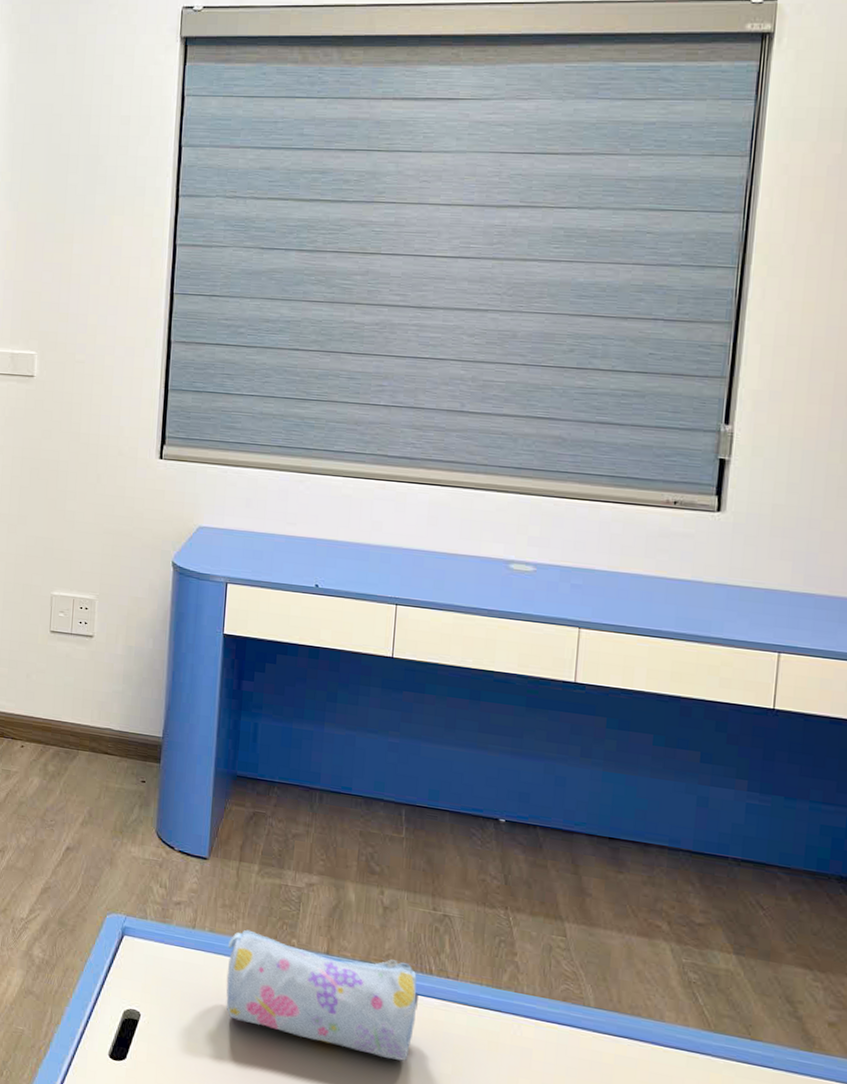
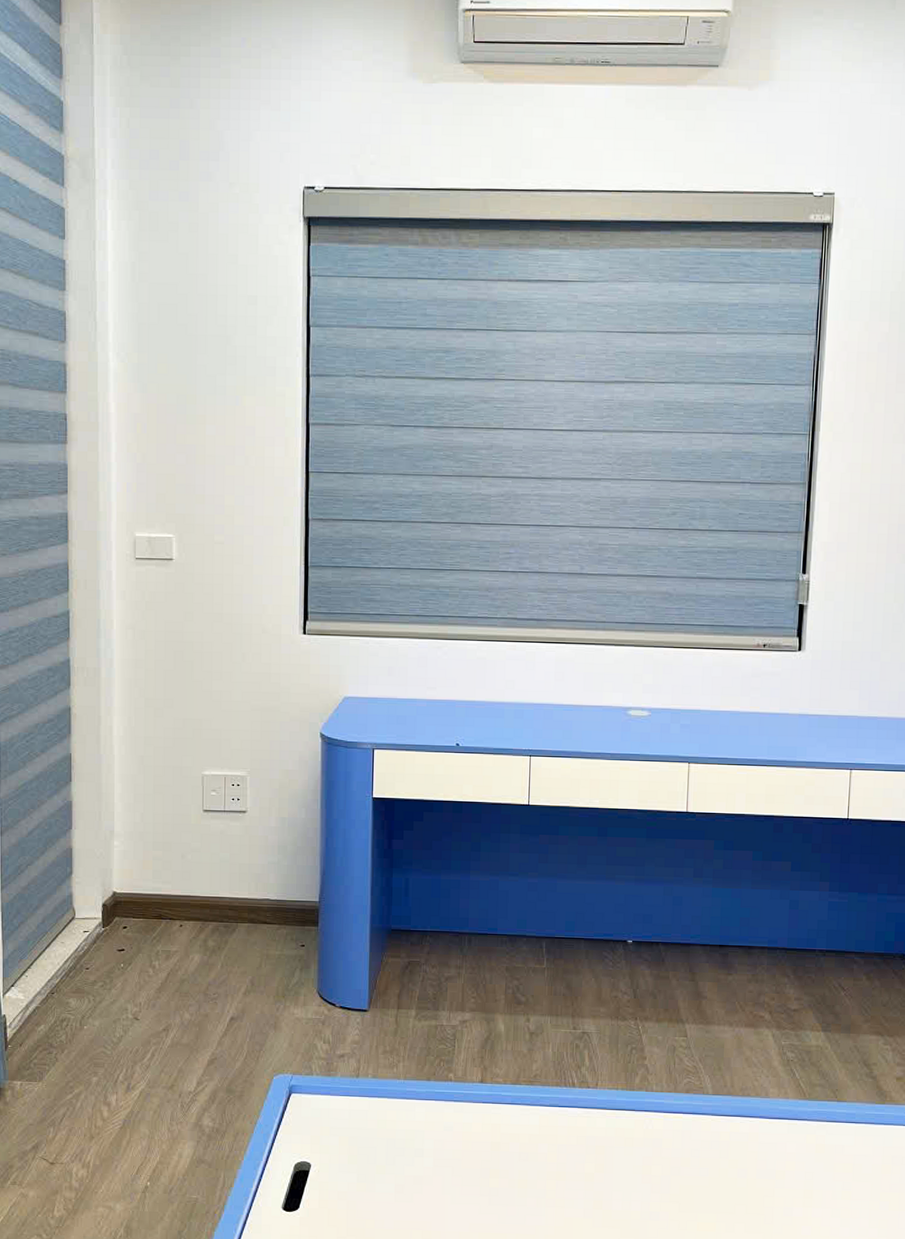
pencil case: present [226,929,418,1061] -> none [390,1071,563,1169]

